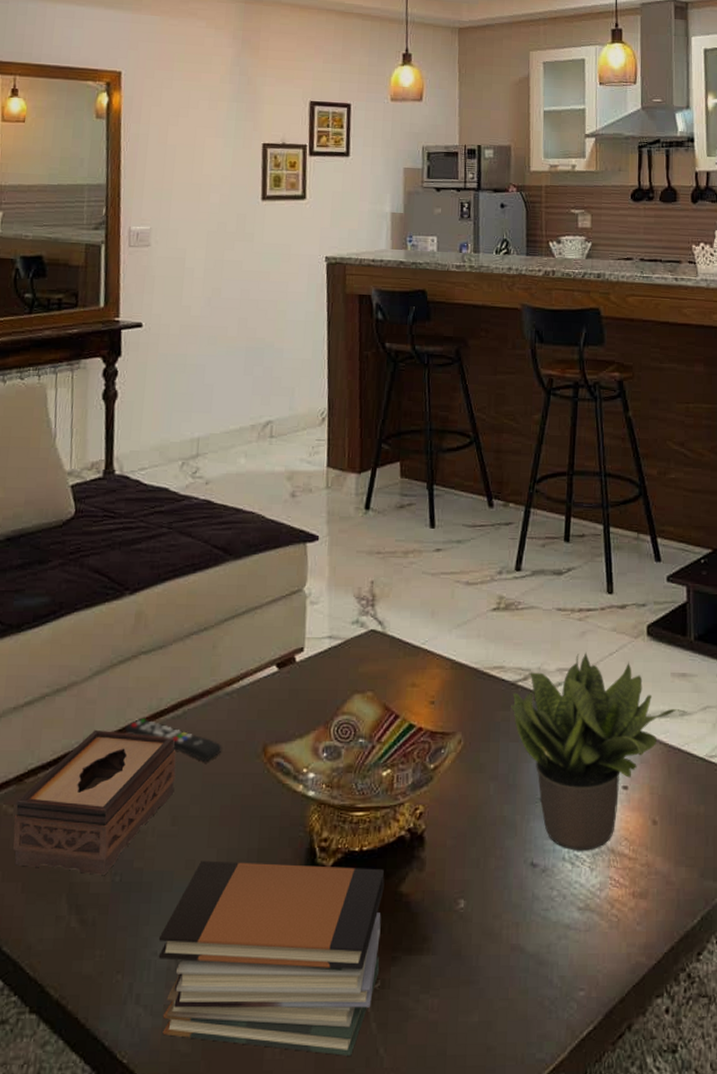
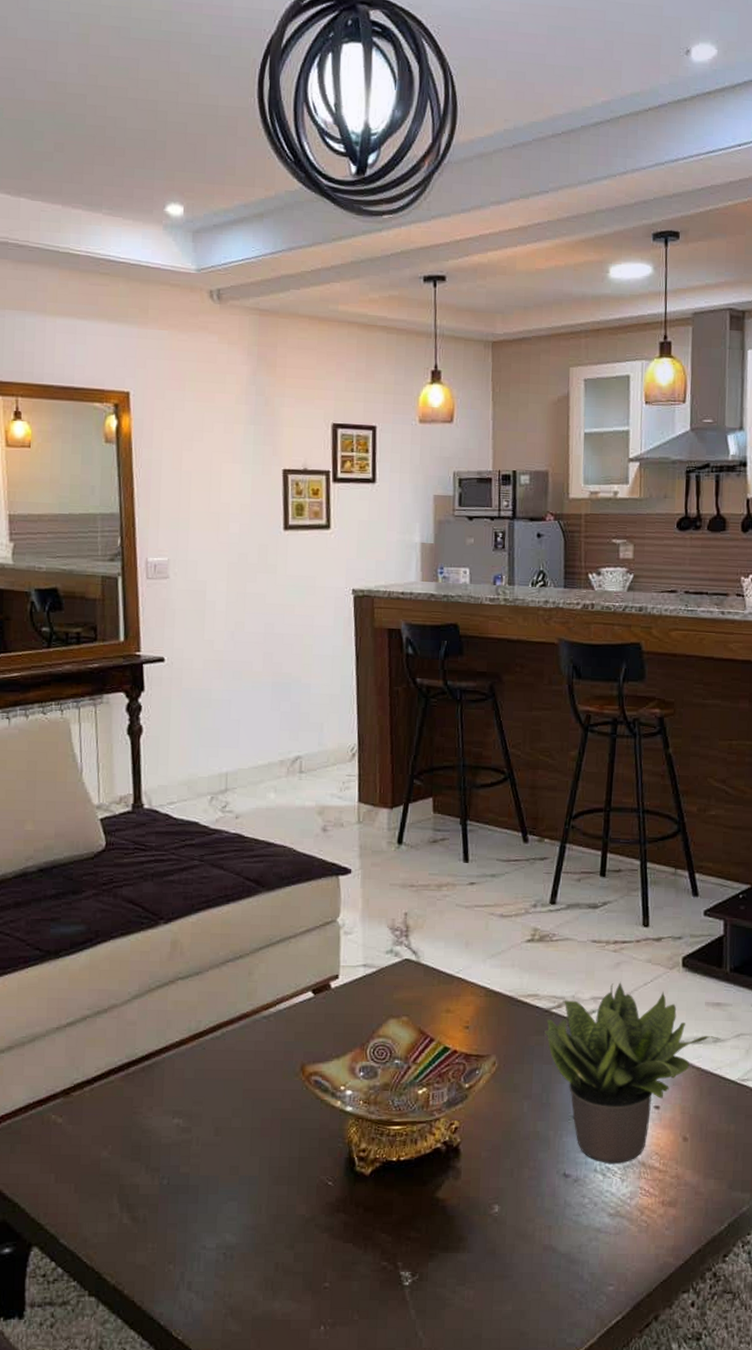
tissue box: present [13,730,176,875] -> none [63,1049,217,1178]
remote control: present [125,717,222,762] -> none [165,1038,261,1079]
book stack: present [158,860,385,1056] -> none [207,1167,422,1337]

